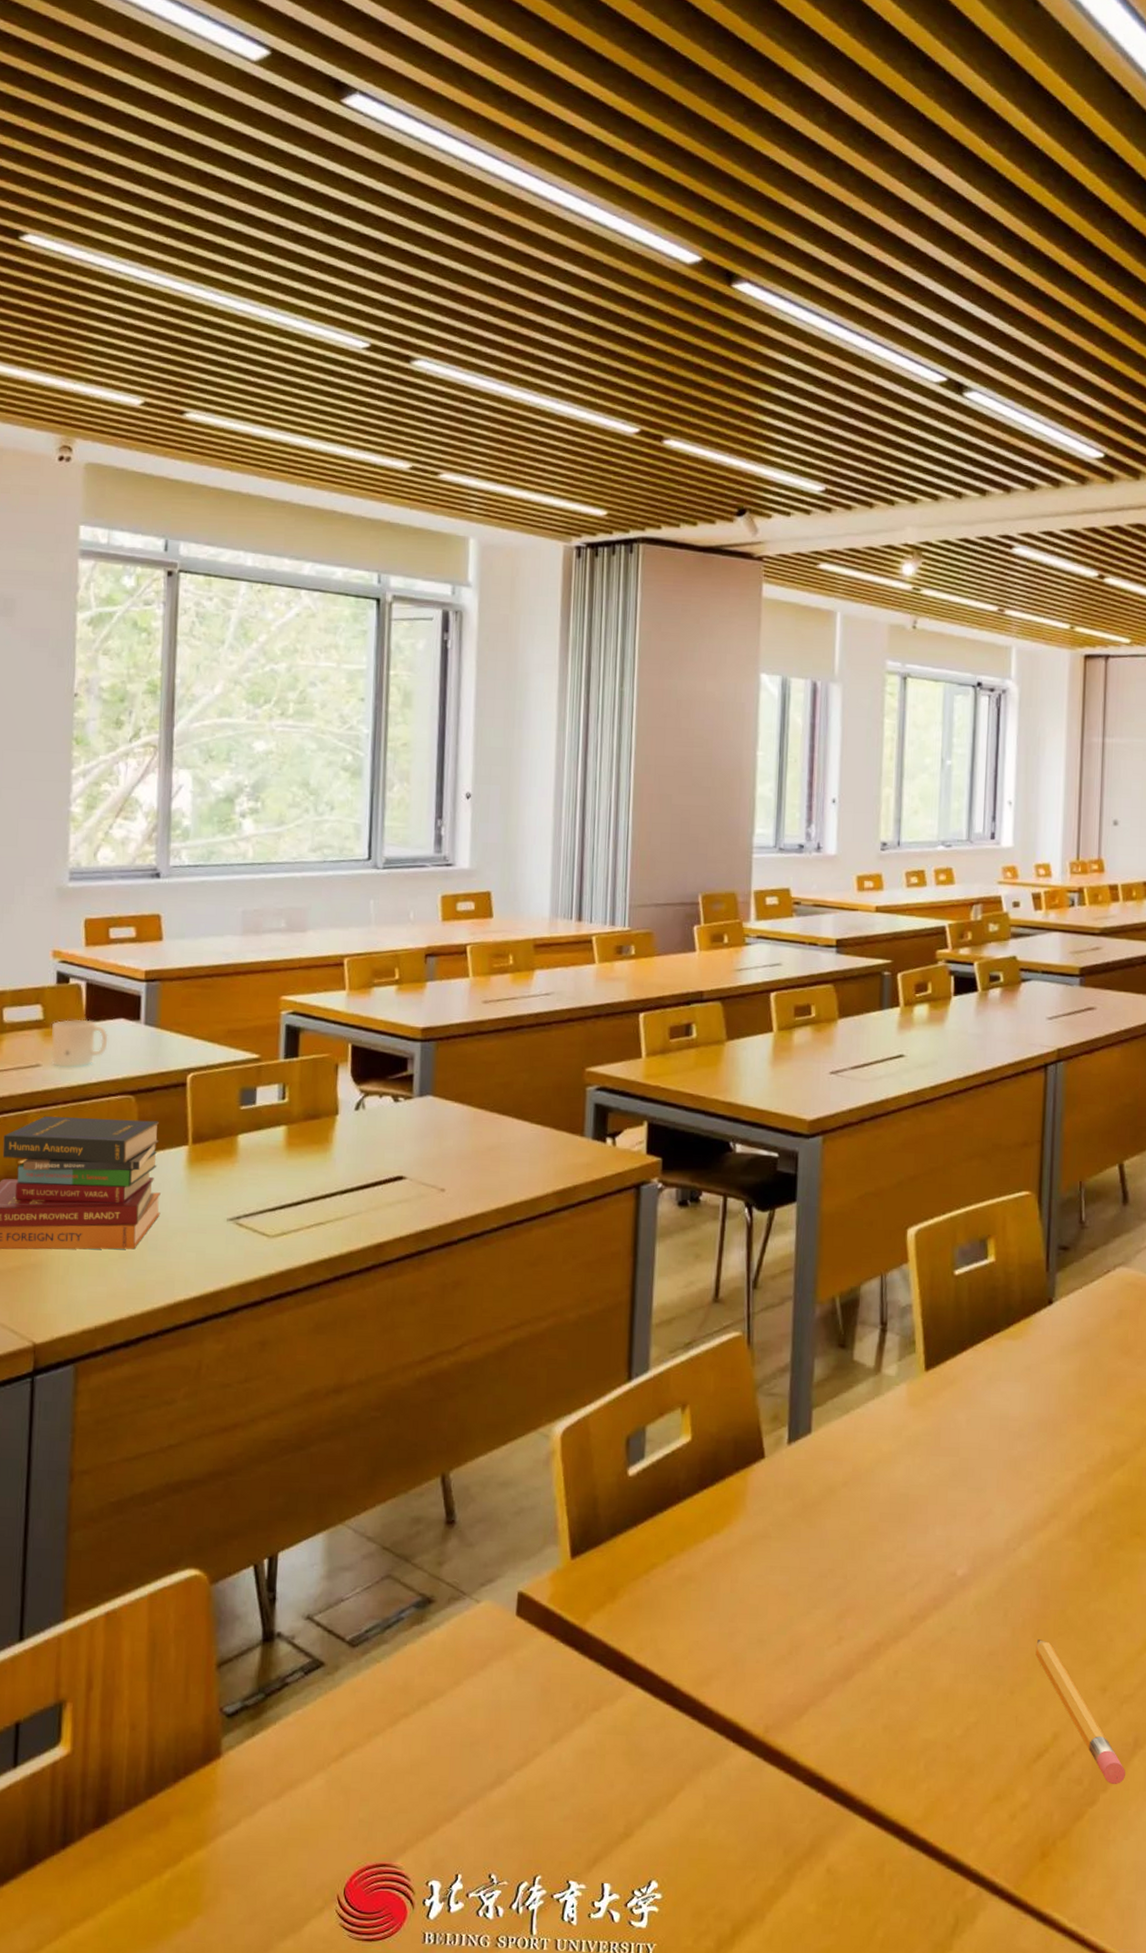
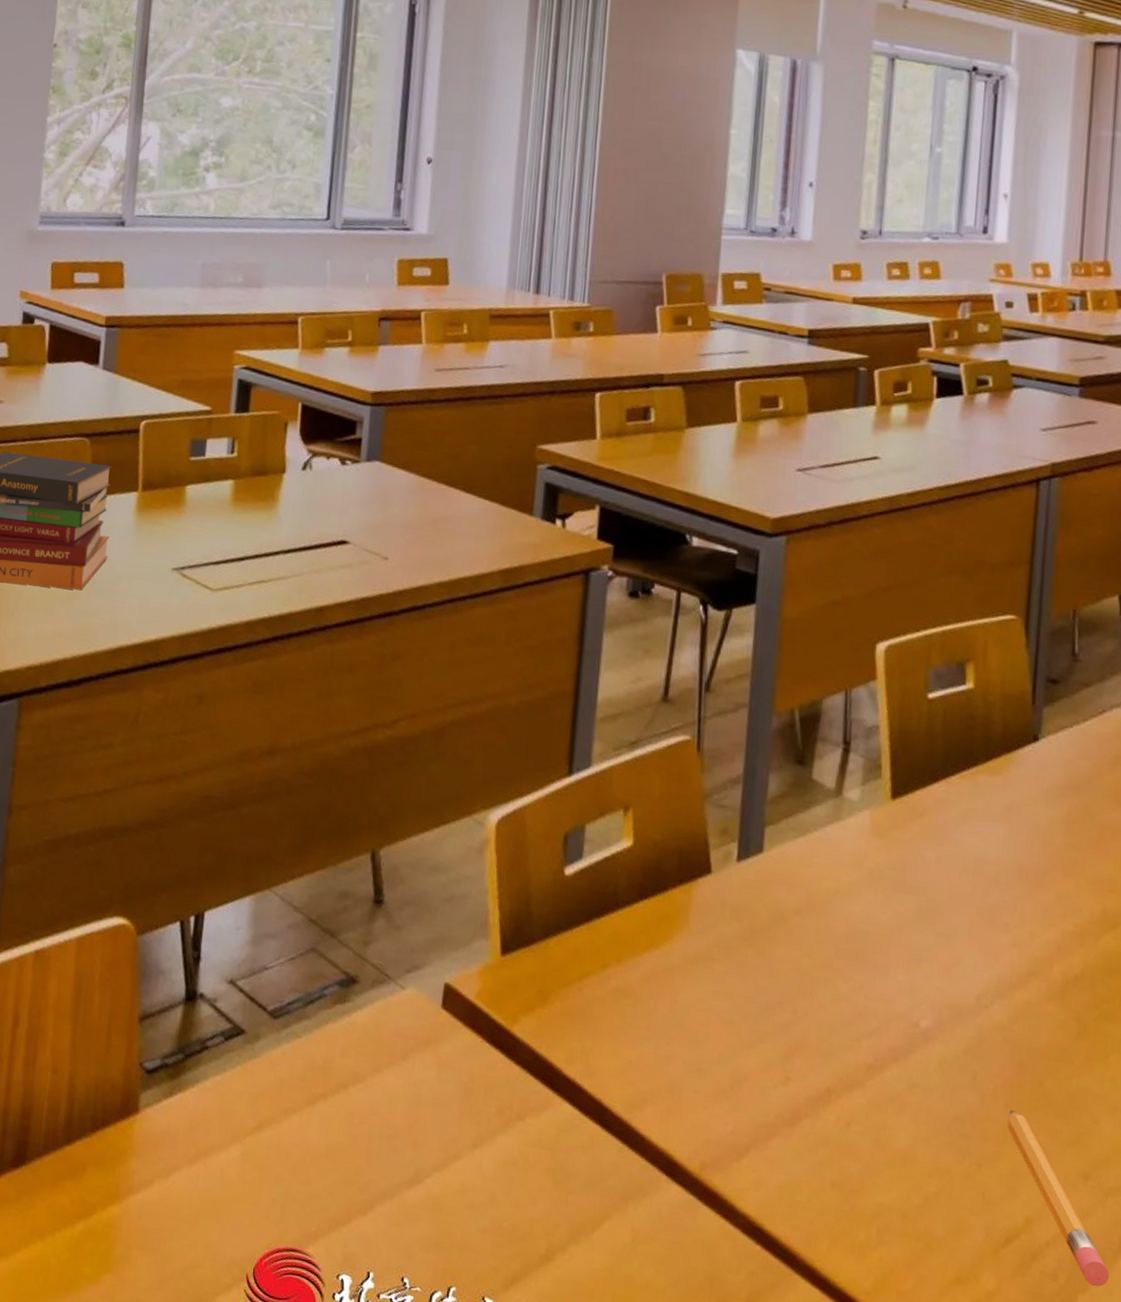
mug: present [51,1019,108,1068] -> none [13,359,68,407]

